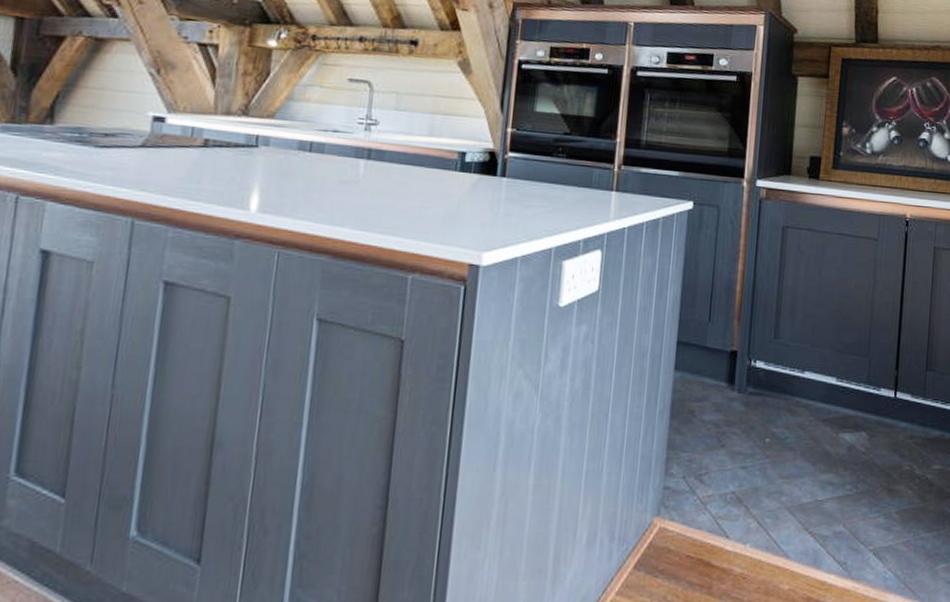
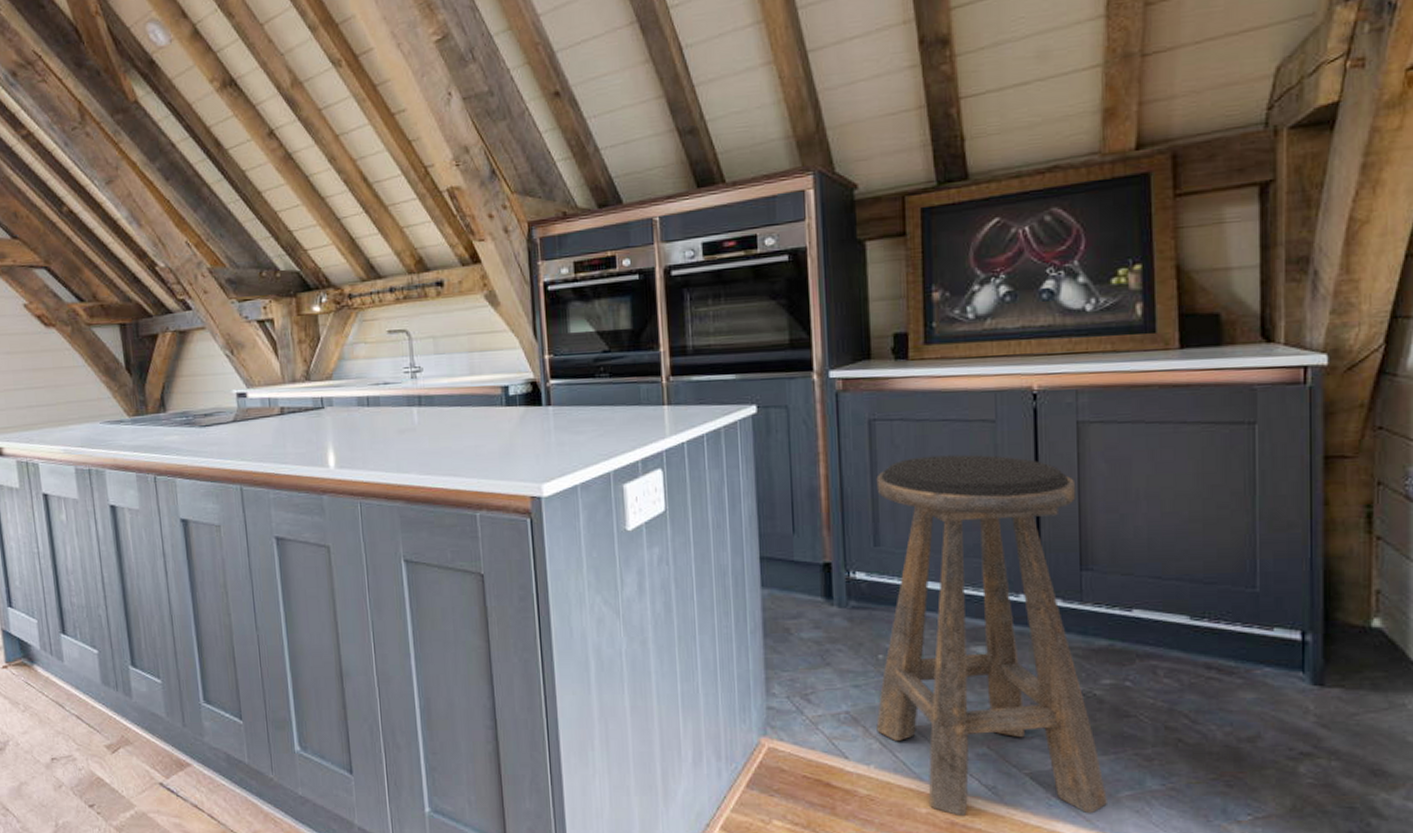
stool: none [756,263,929,592] -> present [876,454,1107,817]

